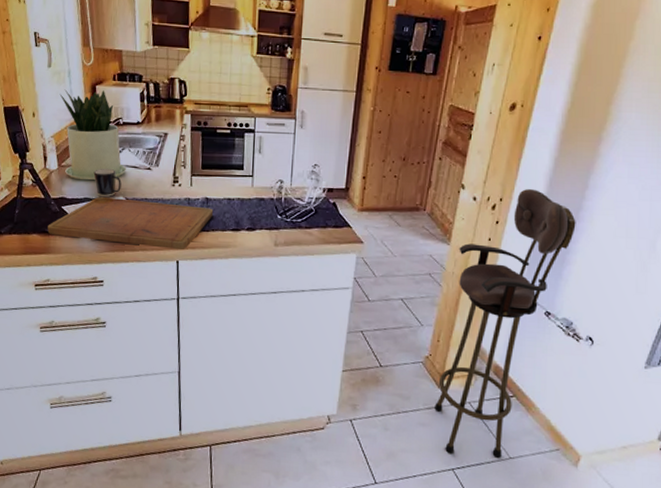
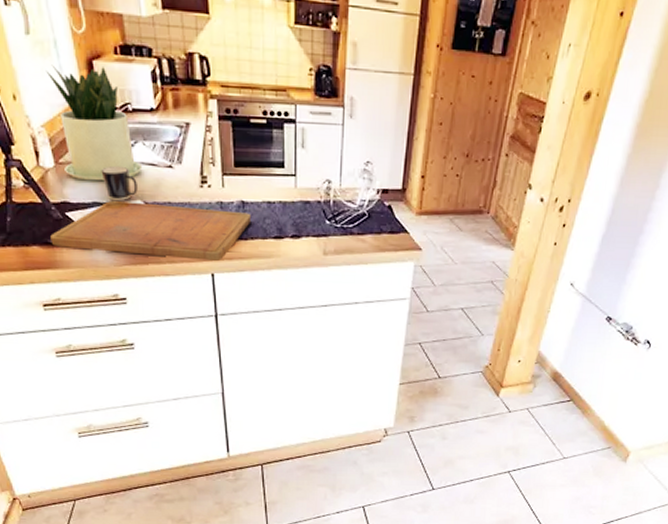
bar stool: present [434,188,576,458] -> none [493,188,644,458]

